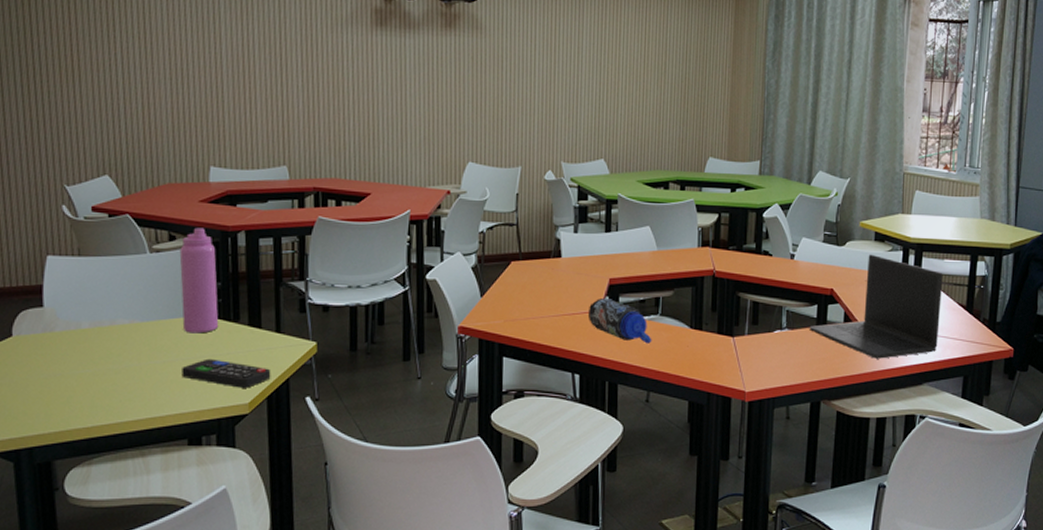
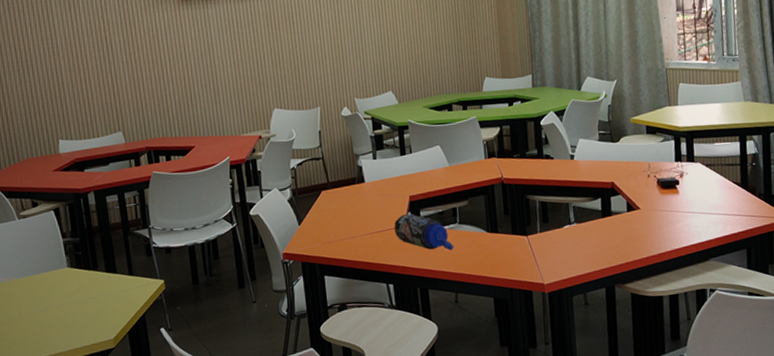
water bottle: present [179,227,219,334] -> none [42,193,81,284]
remote control: present [181,358,271,388] -> none [55,303,130,327]
laptop: present [809,254,943,359] -> none [596,146,719,242]

